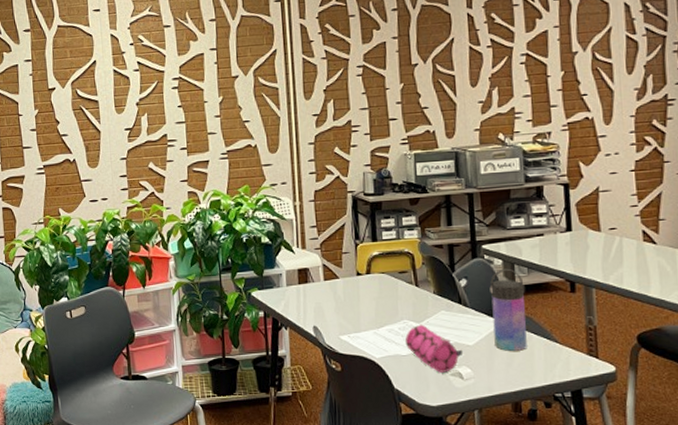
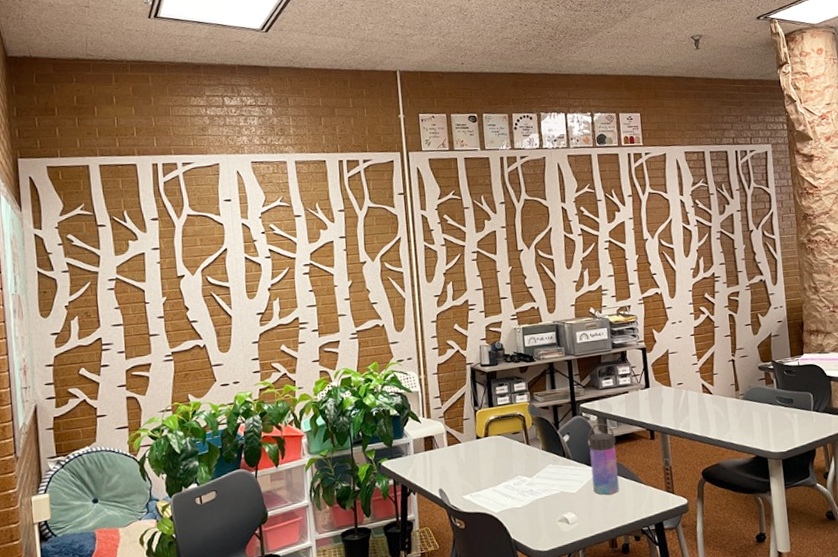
pencil case: present [404,324,462,373] -> none [519,478,568,520]

